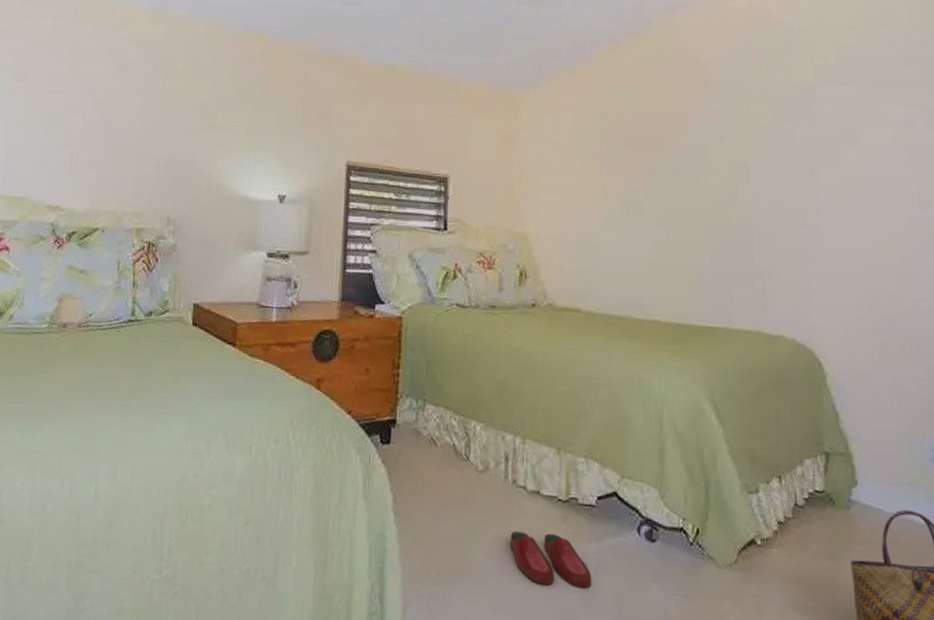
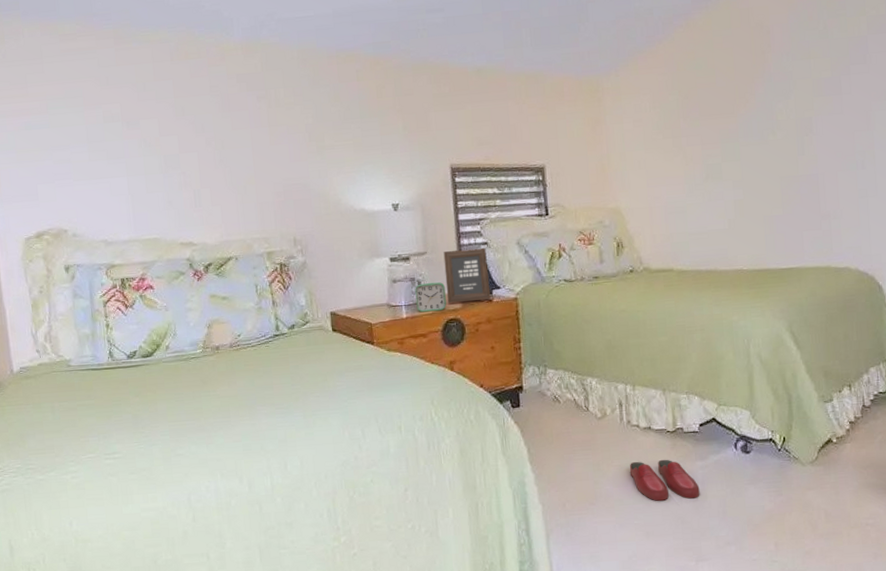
alarm clock: none [289,286,323,320] -> present [415,282,446,313]
picture frame: none [323,254,374,315] -> present [443,247,491,304]

